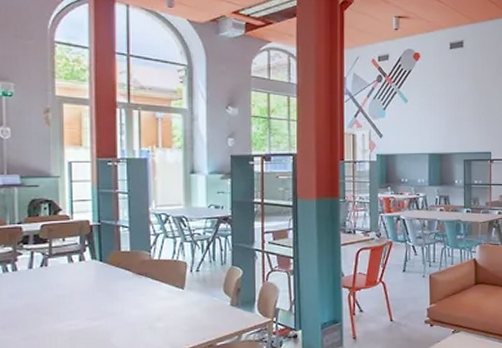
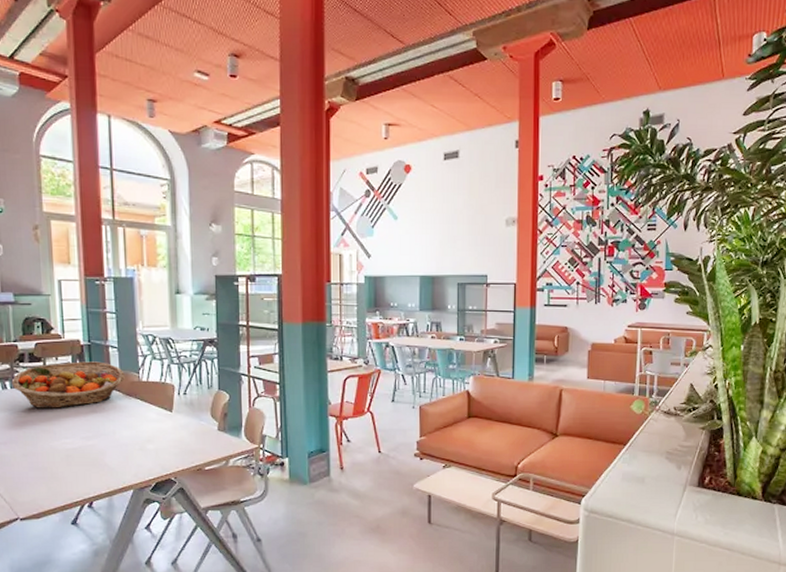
fruit basket: none [13,241,135,291] -> present [11,361,125,408]

